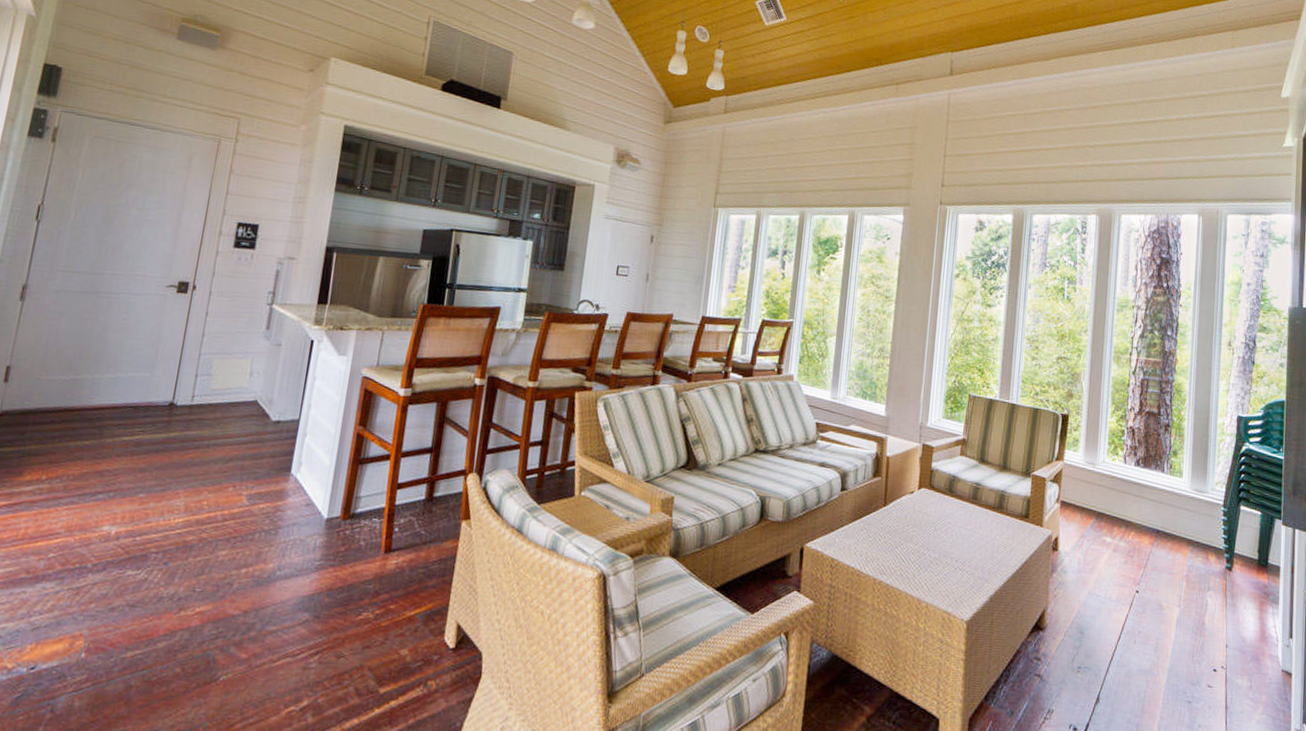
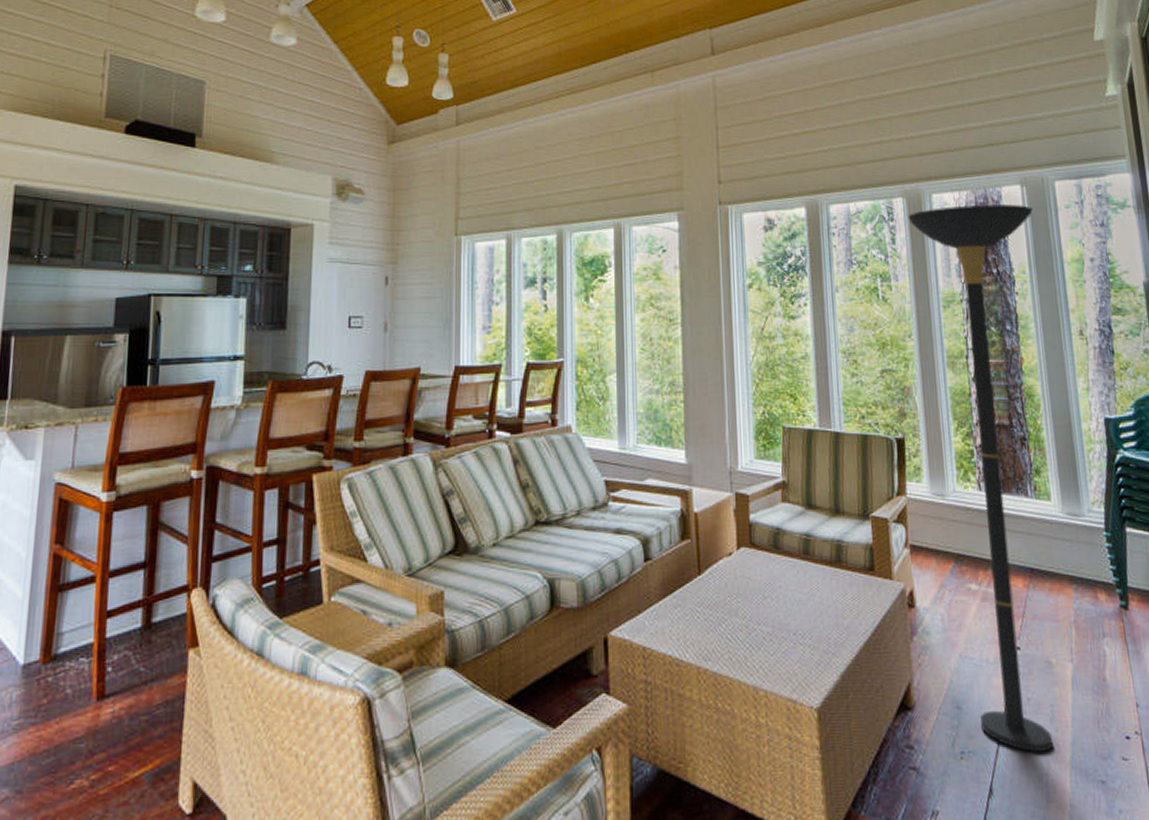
floor lamp: none [1098,227,1205,674] -> present [908,204,1054,752]

